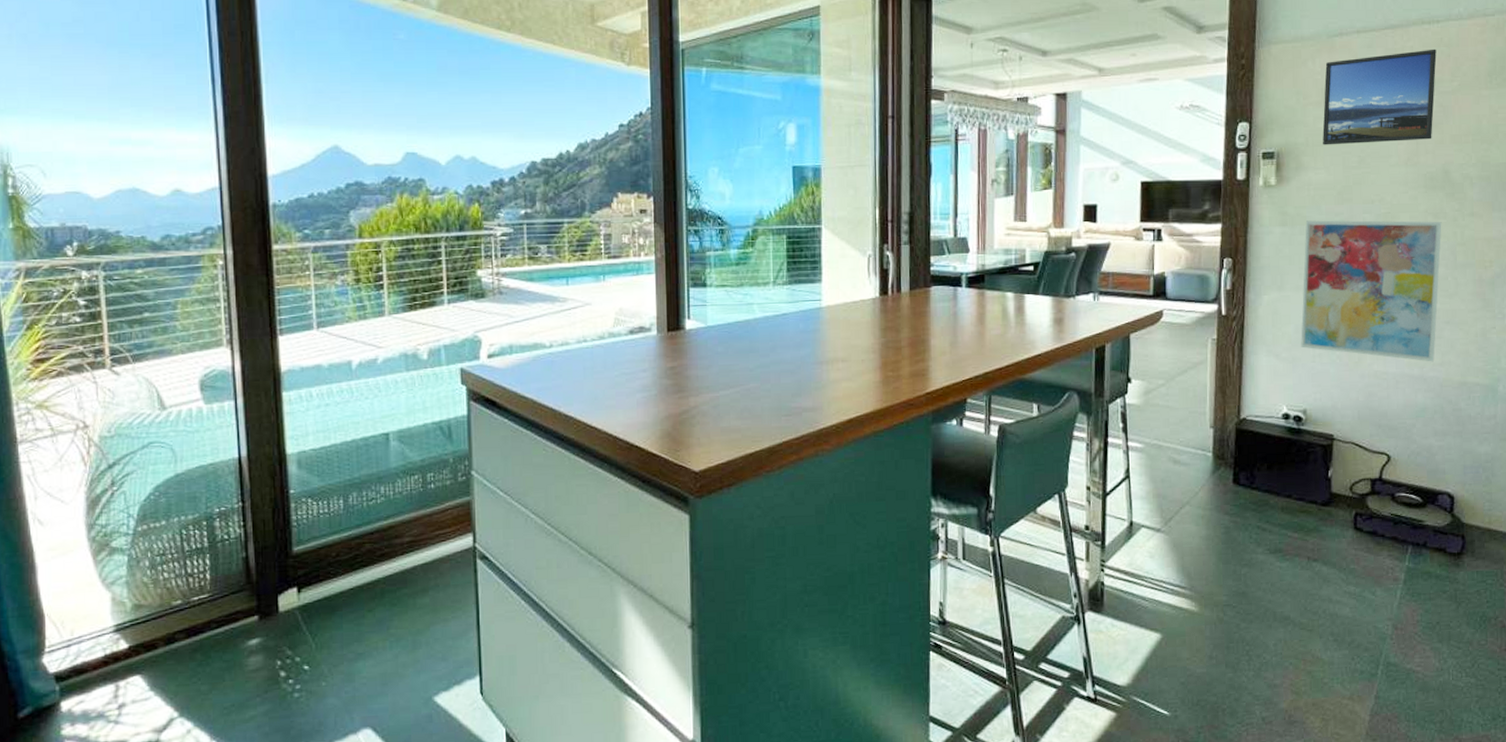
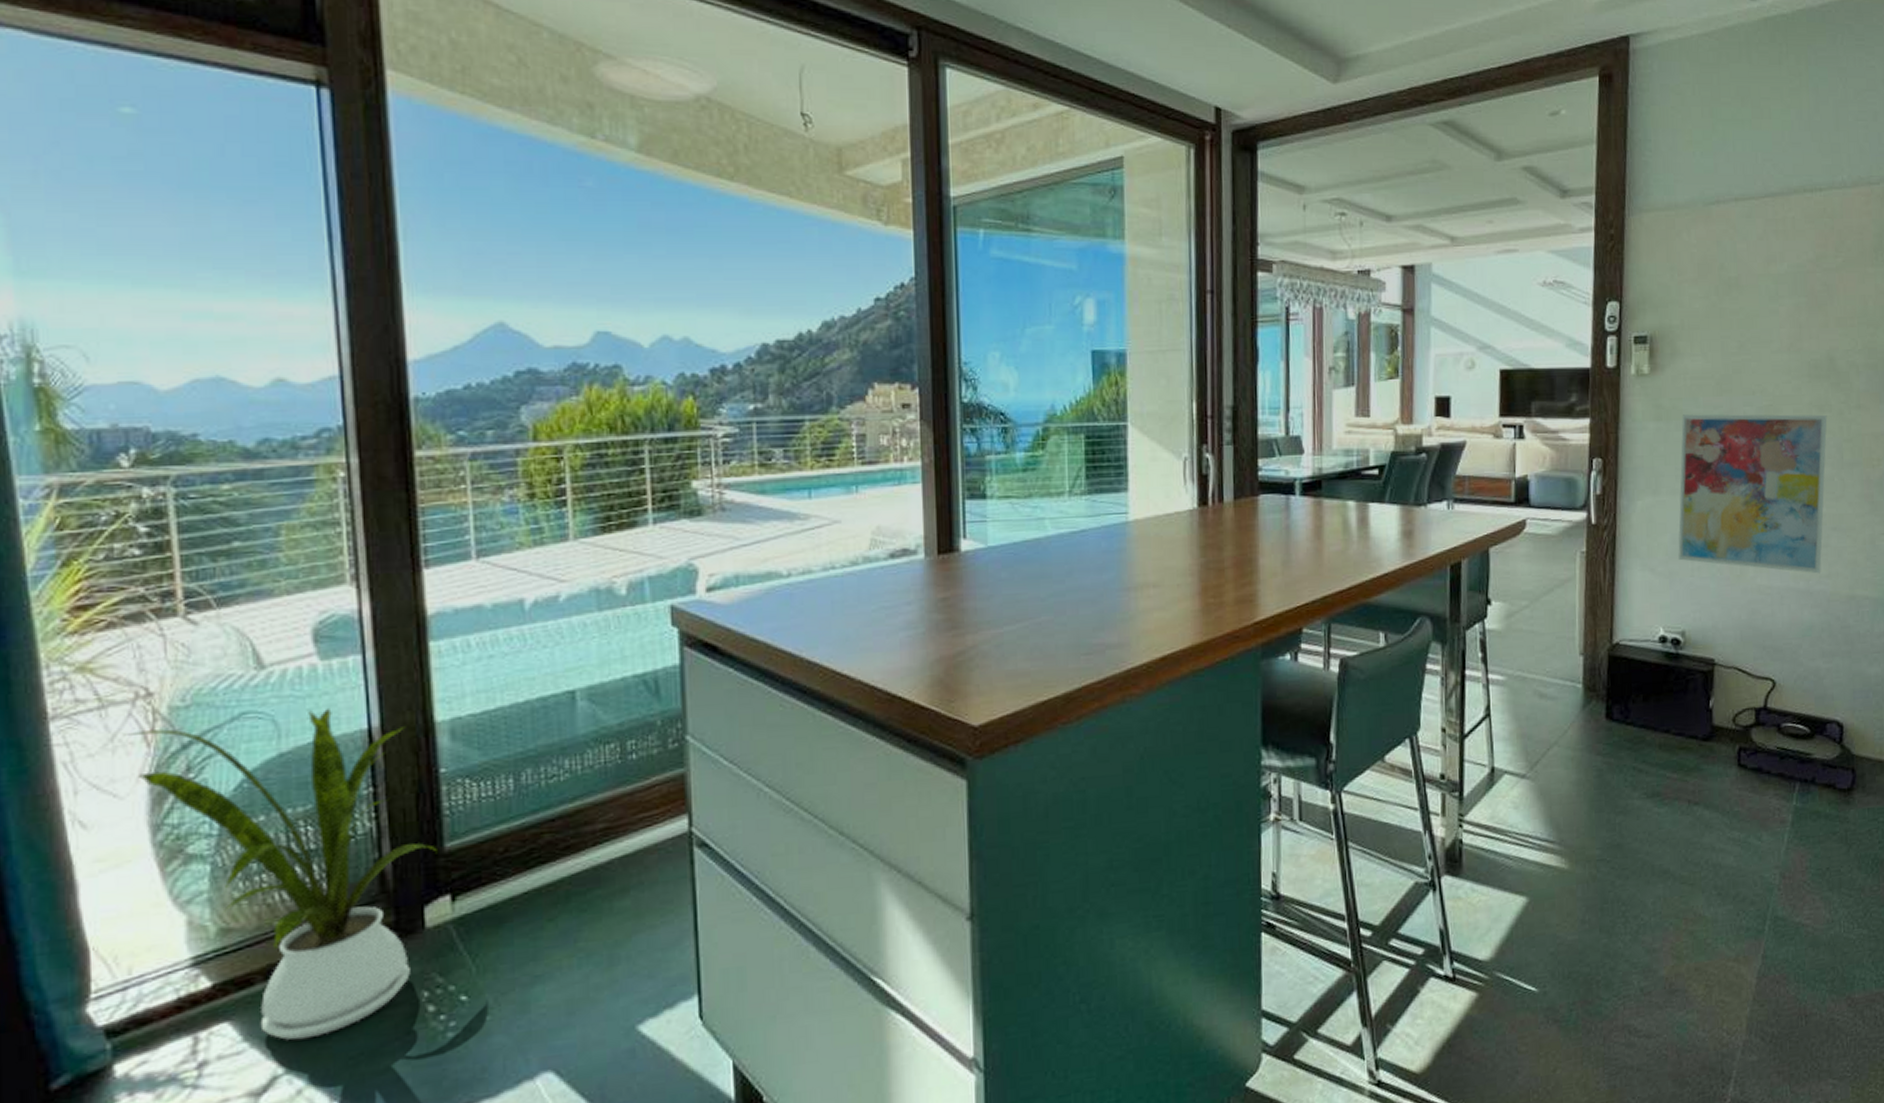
house plant: none [68,440,288,692] -> present [124,707,437,1040]
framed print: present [1322,49,1437,145] -> none [1699,220,1820,329]

